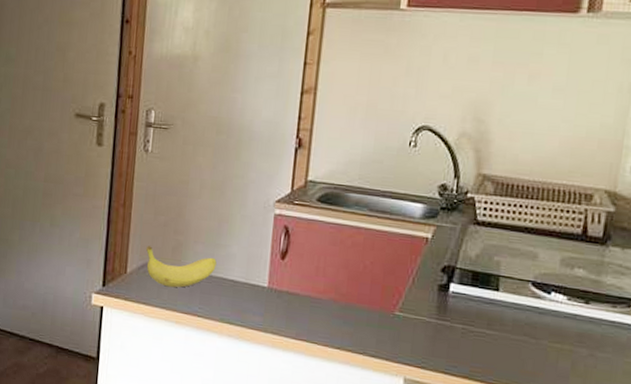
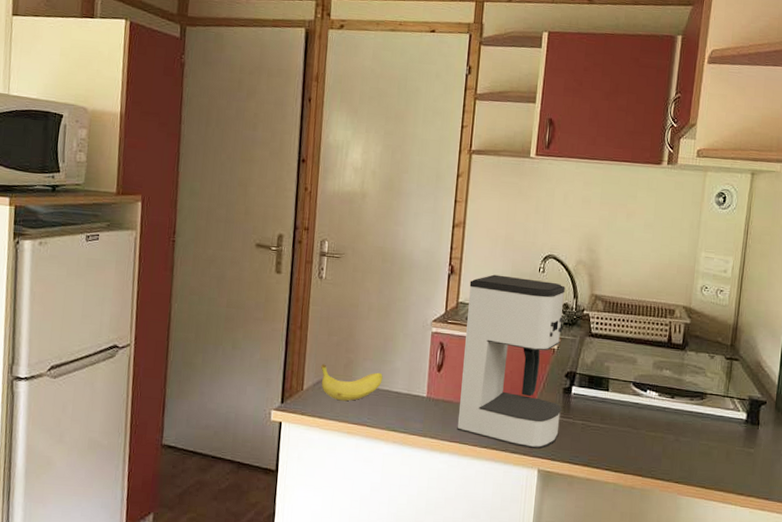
coffee maker: none [303,148,443,355] -> present [457,274,565,450]

